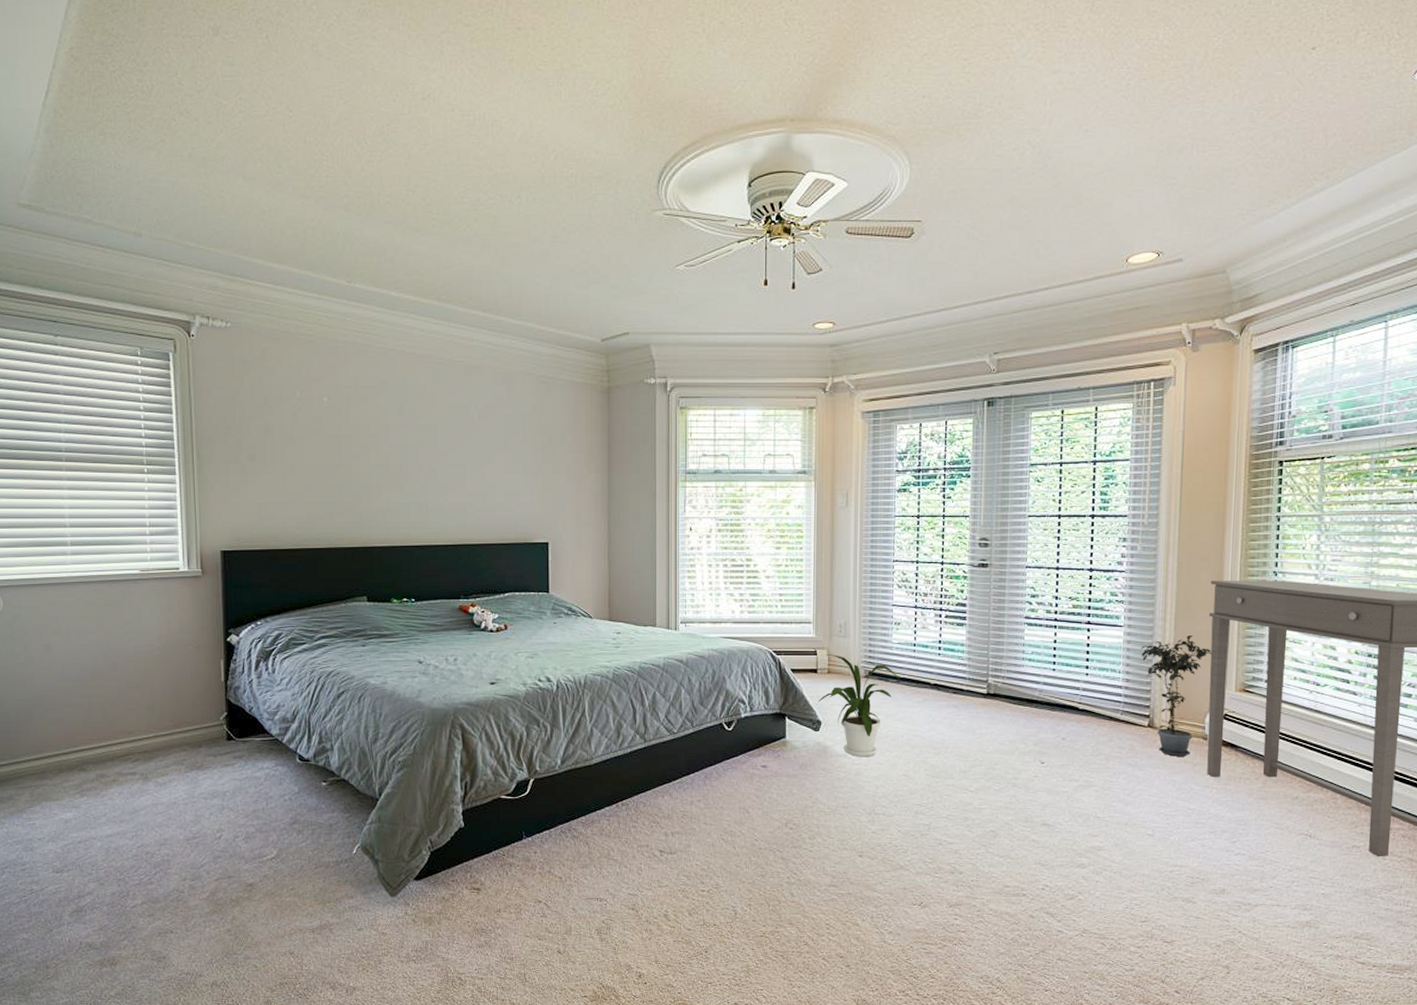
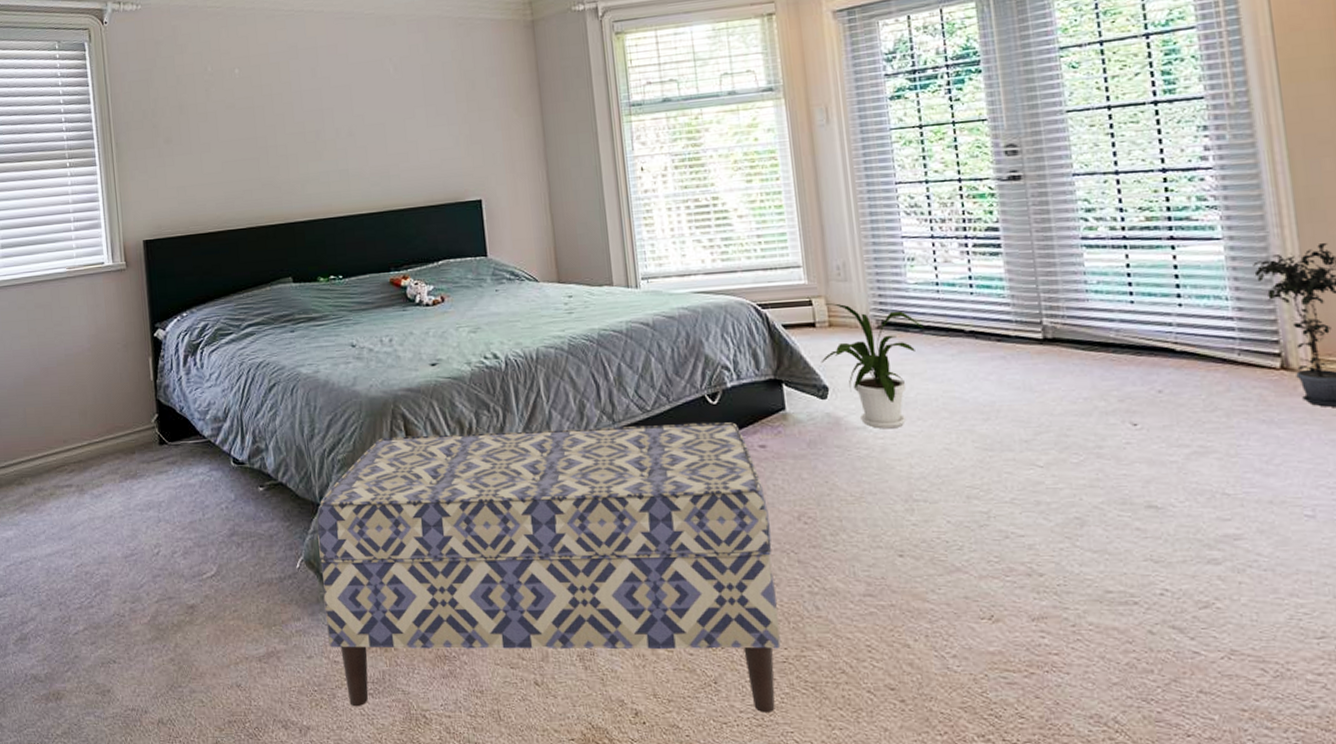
bench: none [375,743,764,976] -> present [317,422,781,714]

